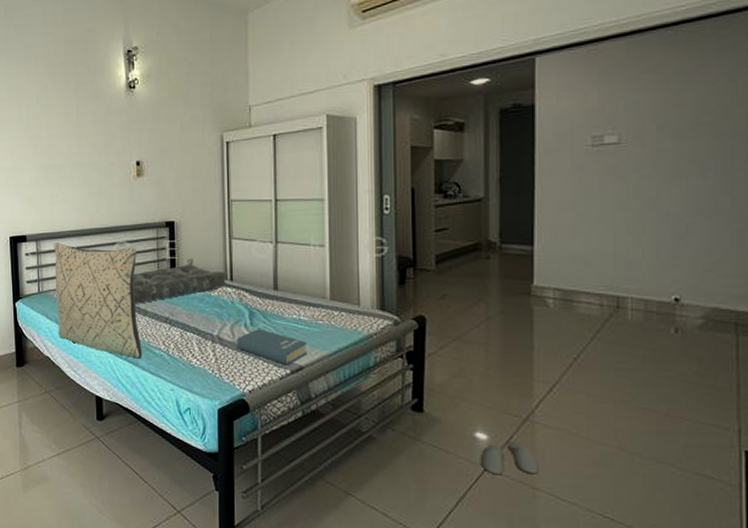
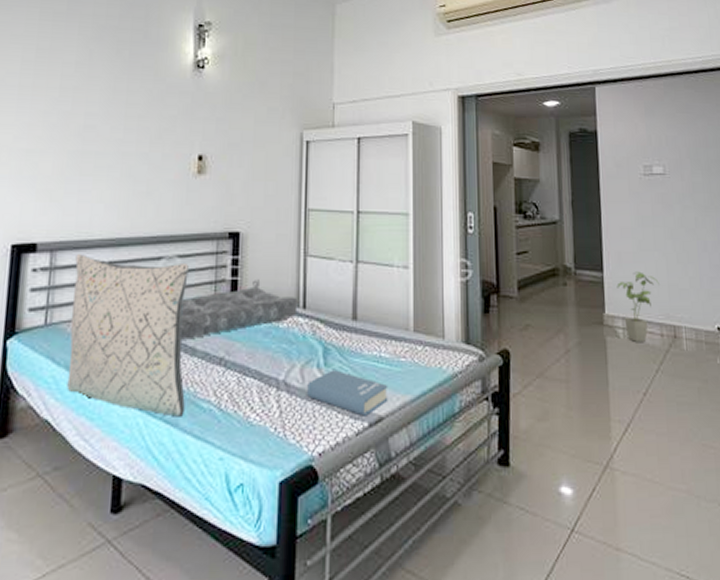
slippers: present [480,440,539,475] -> none [566,493,621,538]
house plant: none [549,244,602,311] -> present [617,271,659,342]

